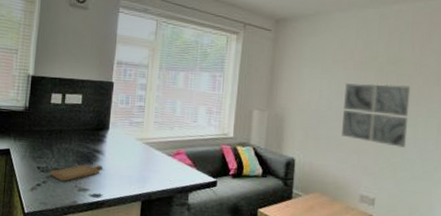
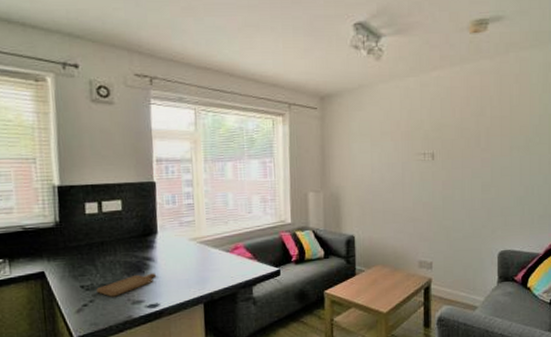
wall art: present [342,83,411,148] -> none [395,150,456,211]

